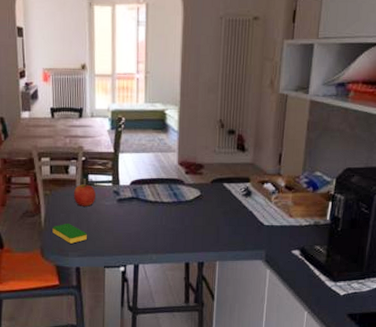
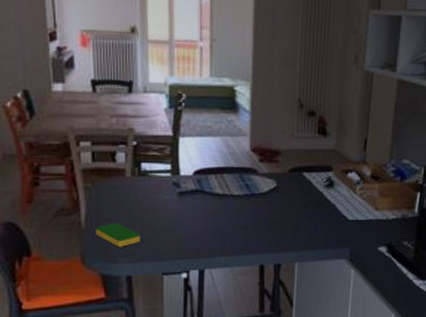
apple: present [73,183,96,207] -> none [122,173,150,202]

